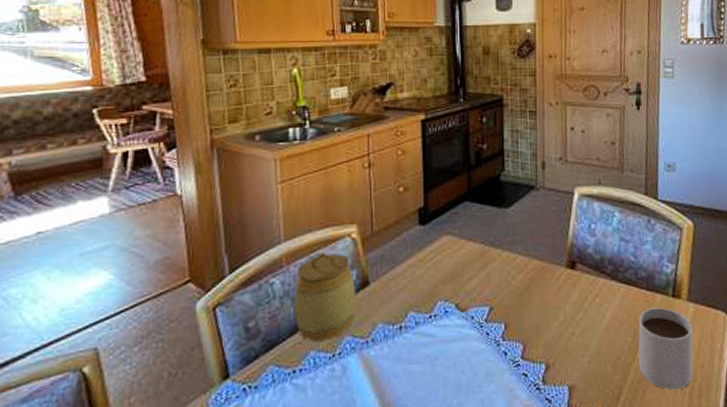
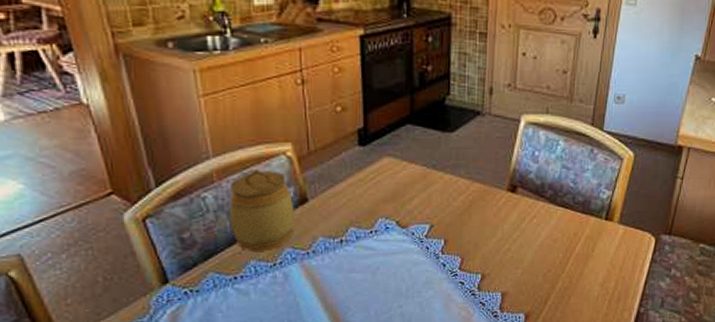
mug: present [638,307,693,390] -> none [567,228,620,297]

